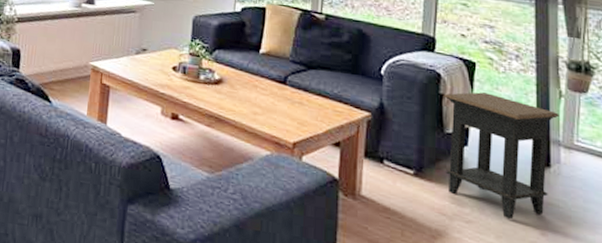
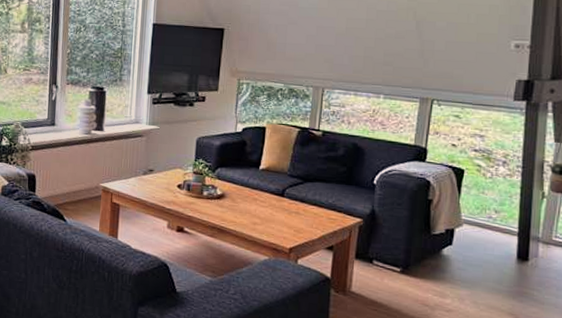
side table: present [444,92,559,220] -> none [431,196,541,308]

